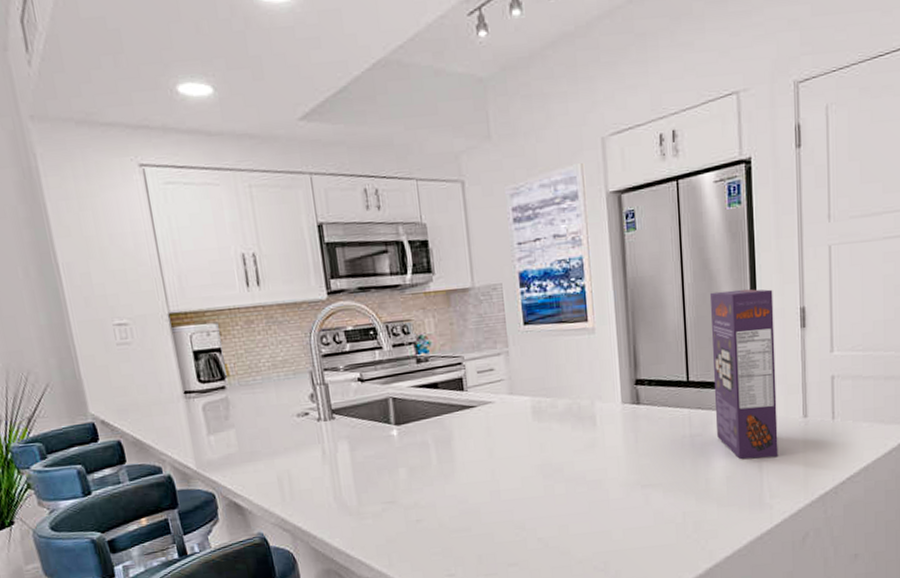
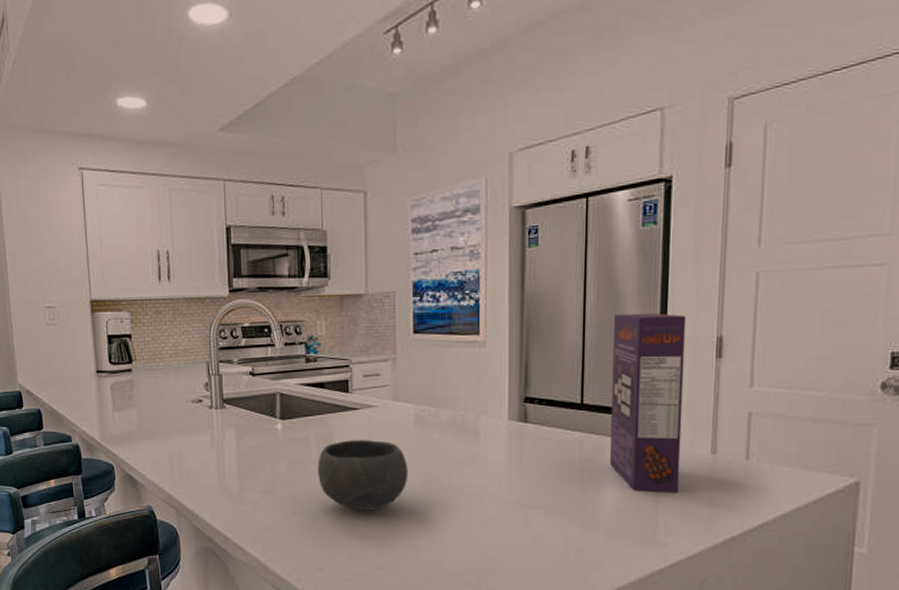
bowl: none [438,436,531,510] -> present [318,440,408,511]

